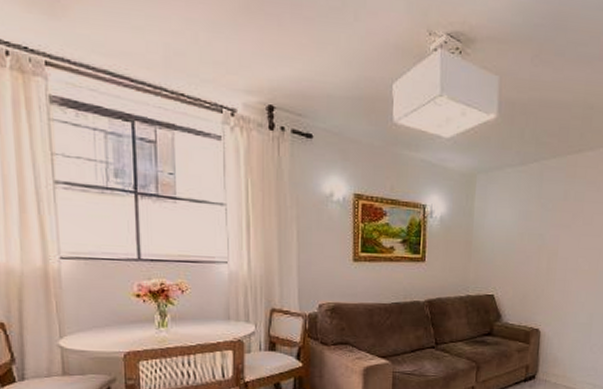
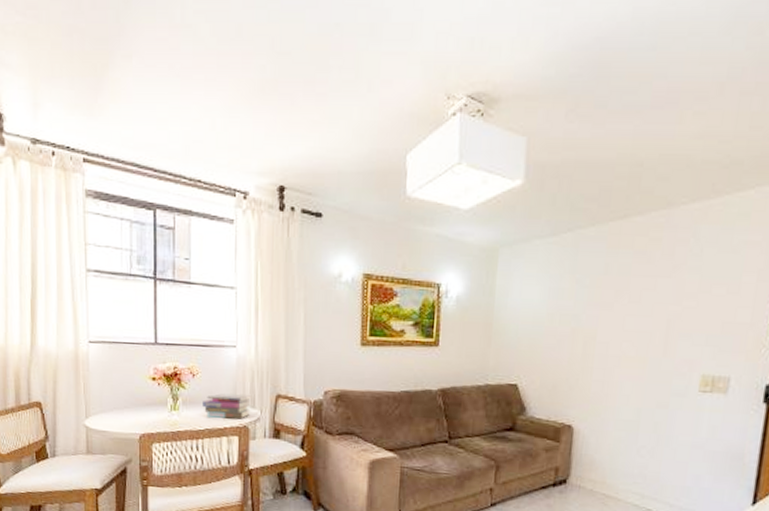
books: none [193,309,246,334] -> present [203,393,252,420]

